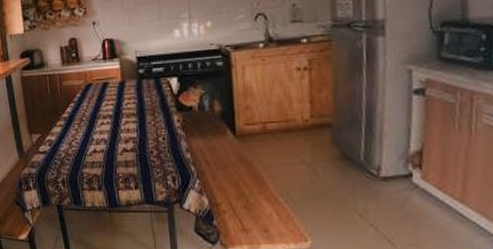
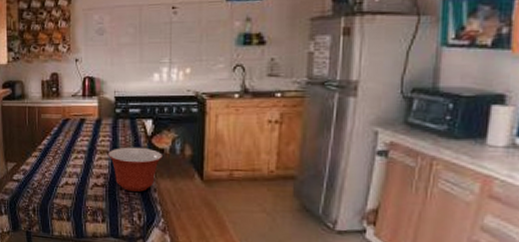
mixing bowl: none [135,107,192,153] -> present [108,147,163,192]

